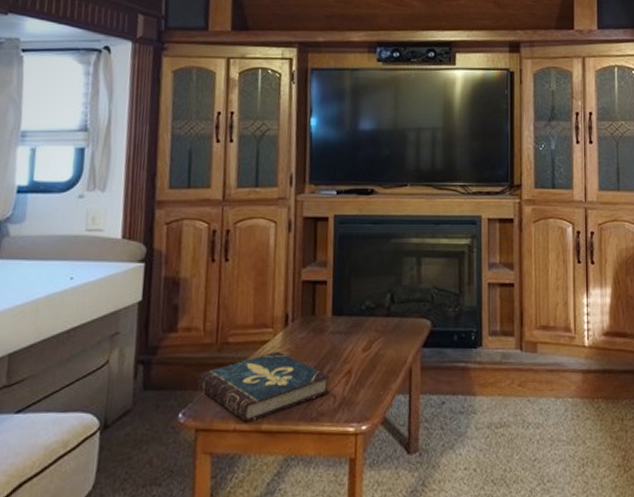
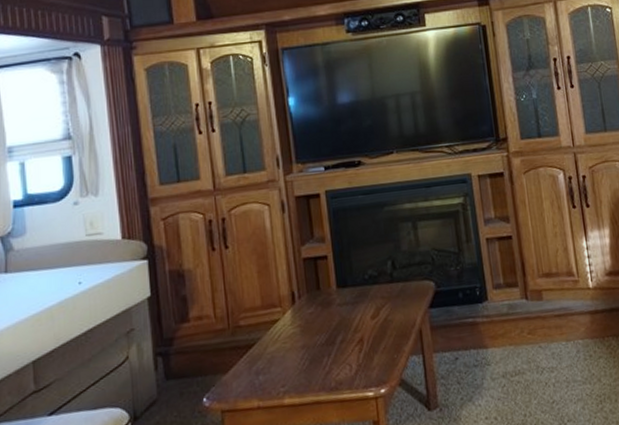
book: present [197,351,331,423] -> none [216,328,345,399]

